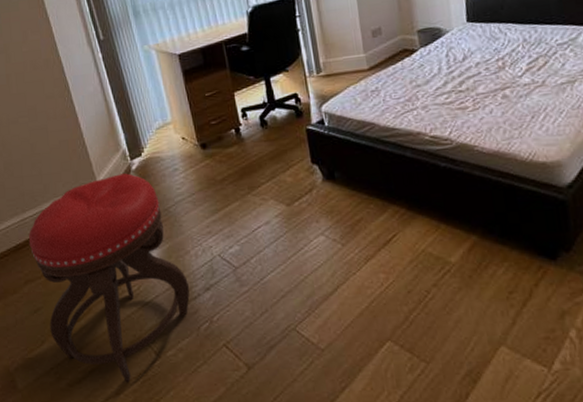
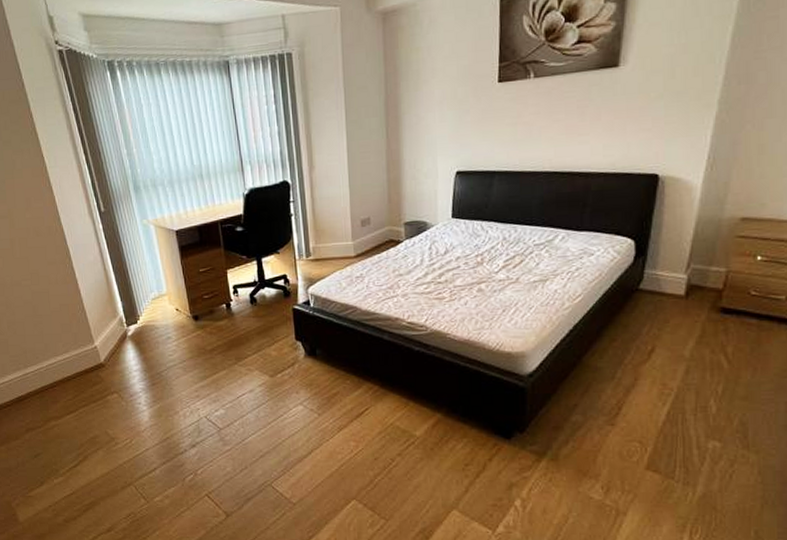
stool: present [28,173,190,383] -> none [29,338,178,522]

